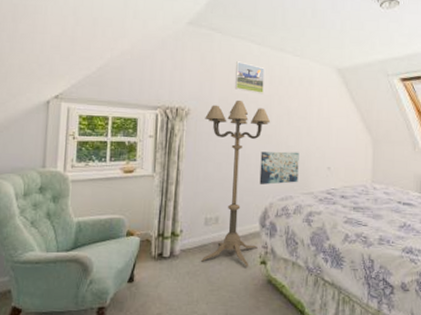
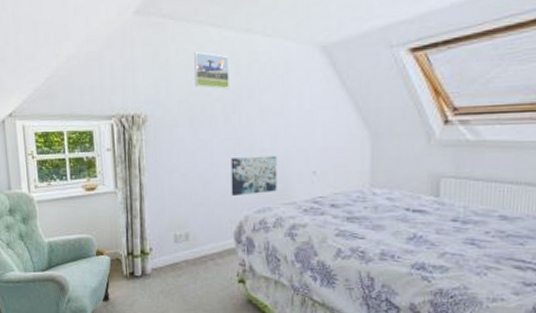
floor lamp: present [201,100,271,267] -> none [164,99,240,286]

